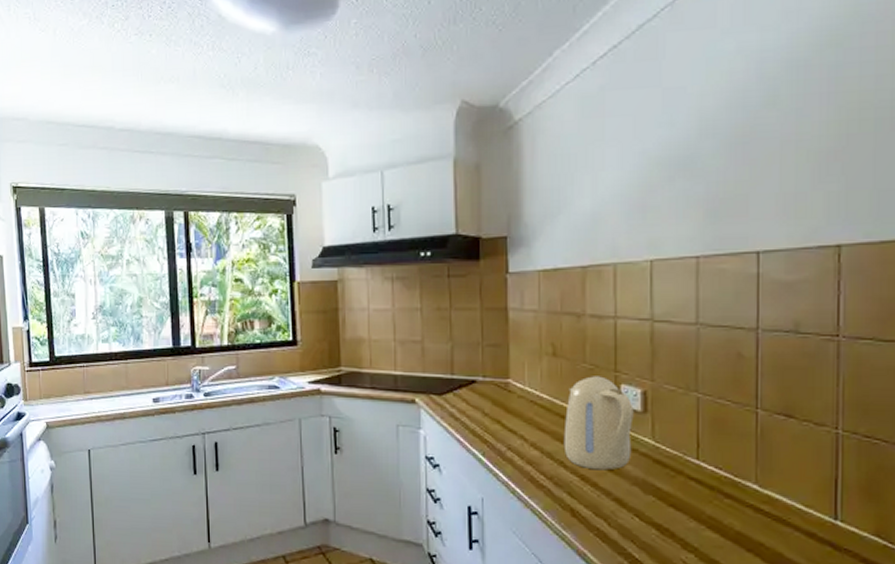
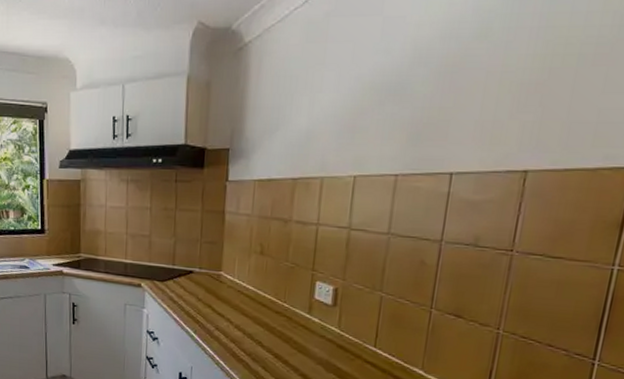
kettle: present [563,376,634,471] -> none [262,273,325,351]

